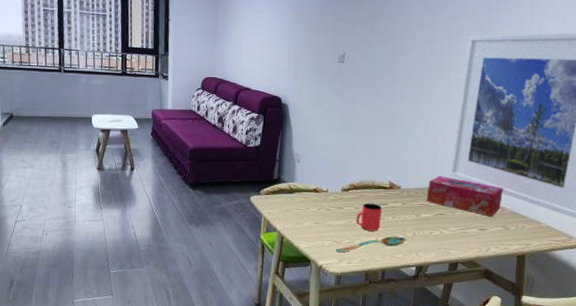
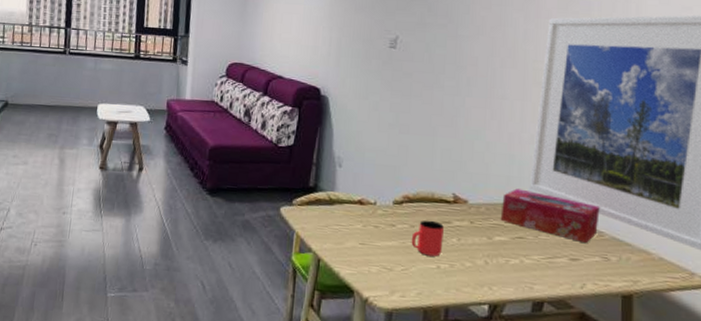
spoon: present [335,236,407,253] -> none [385,264,477,283]

